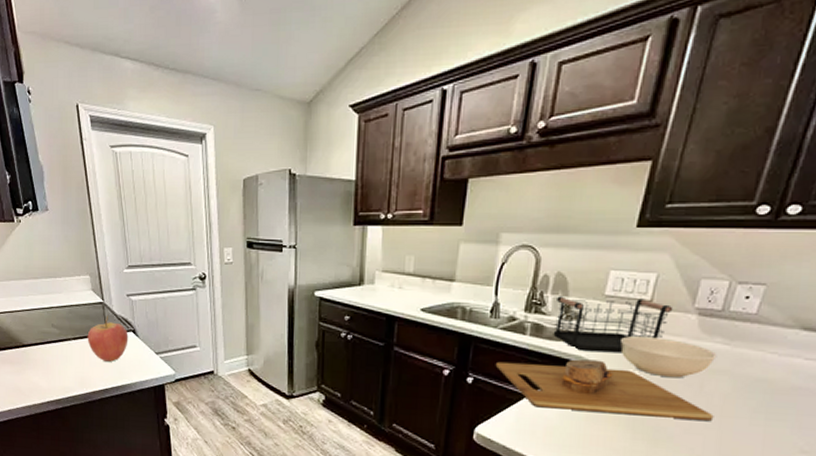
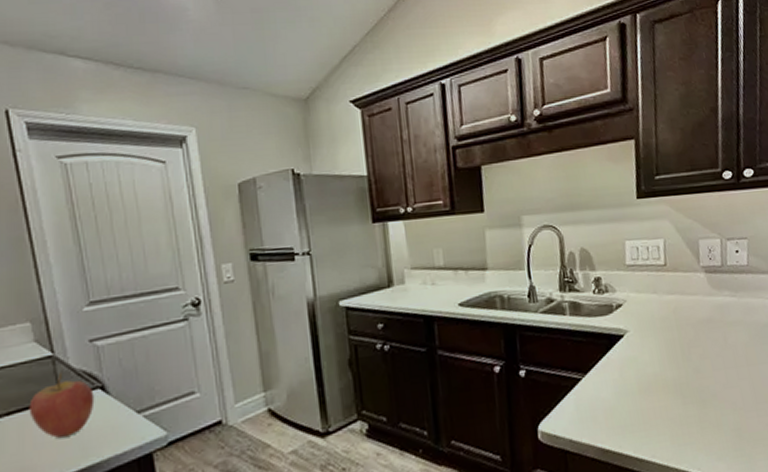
cutting board: present [495,359,714,421] -> none [543,329,743,390]
dish rack: present [553,296,674,353] -> none [586,264,685,323]
bowl: present [620,336,717,379] -> none [650,298,730,337]

